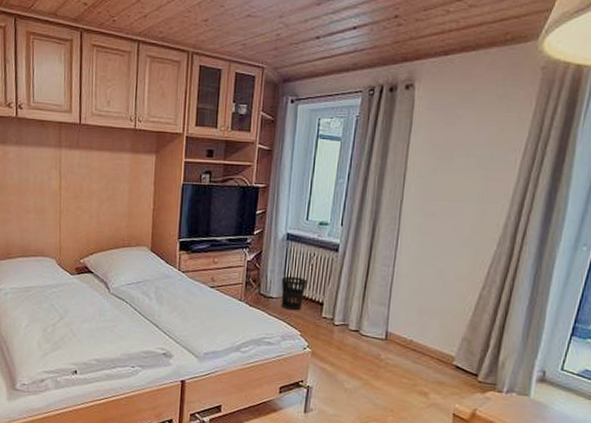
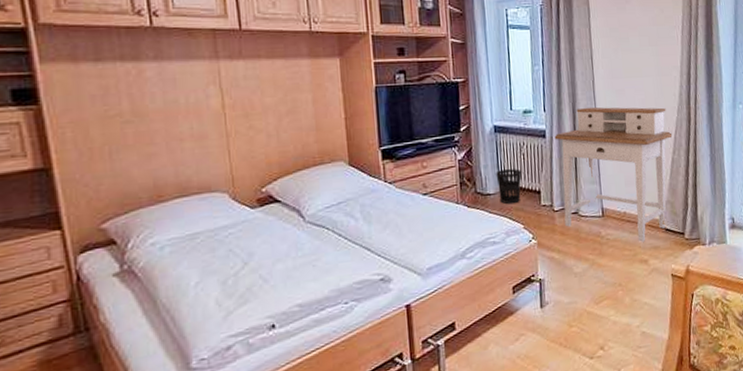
desk: none [343,226,486,374] -> present [554,107,673,242]

